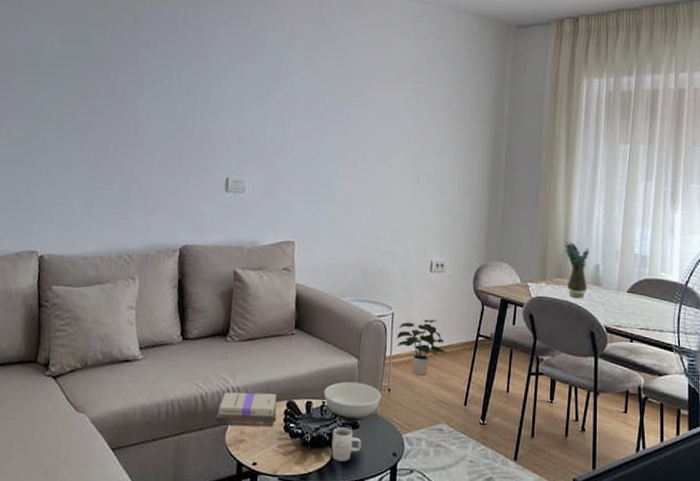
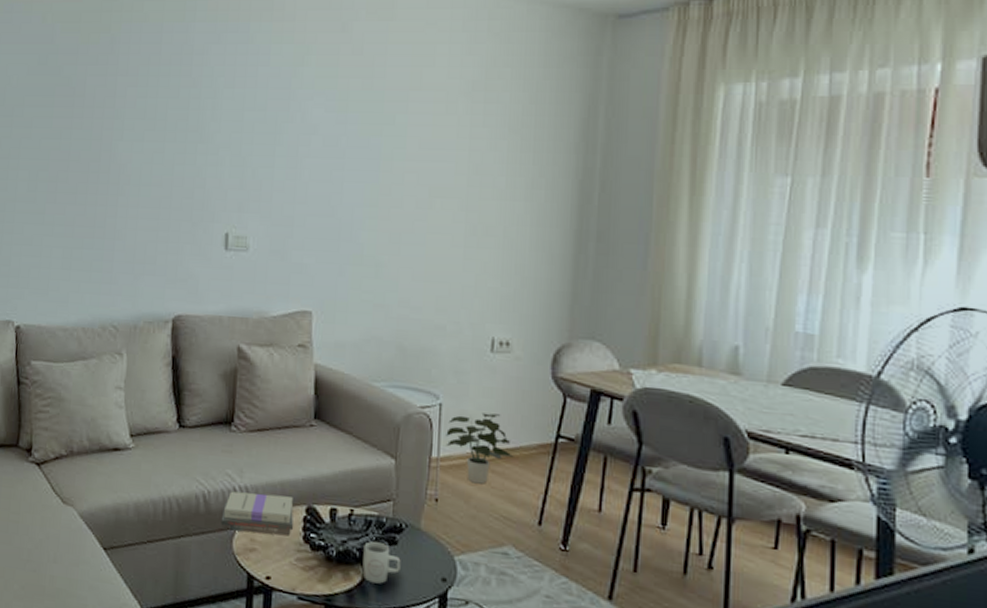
bowl: present [324,381,382,422] -> none [352,486,426,537]
vase: present [564,240,590,298] -> none [685,312,724,392]

